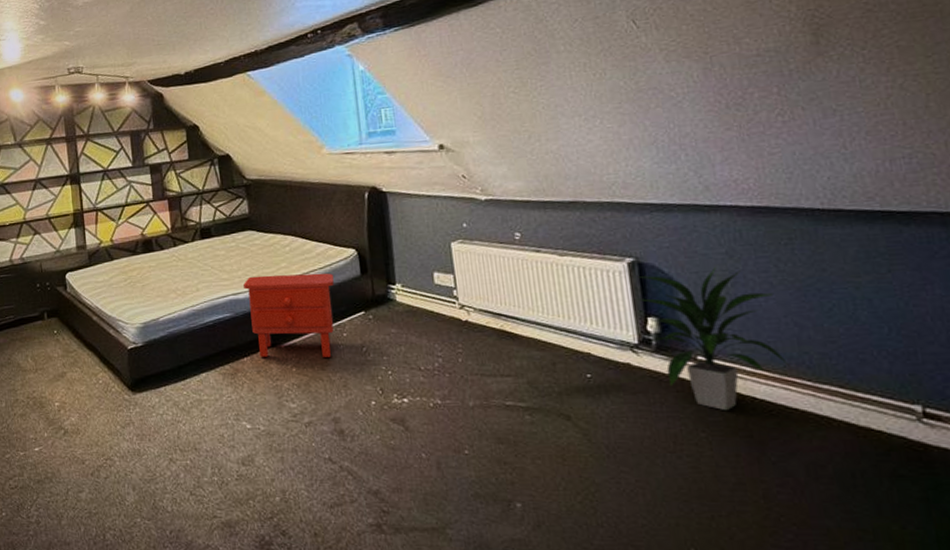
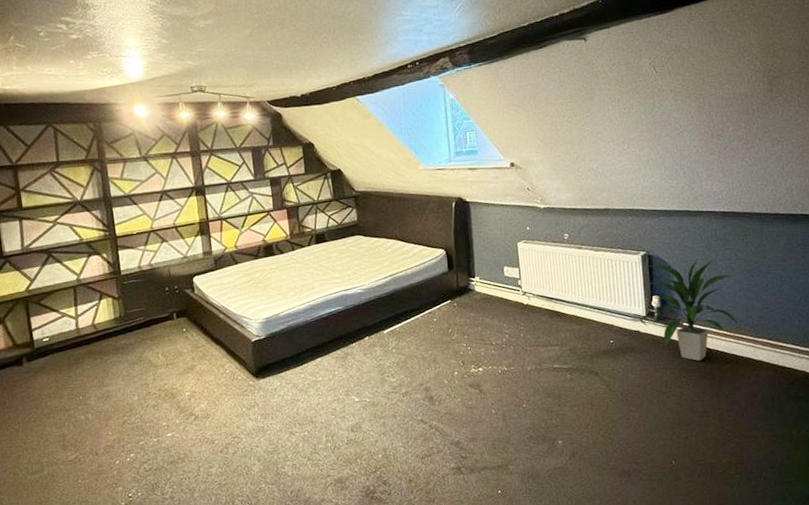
nightstand: present [243,273,334,357] -> none [353,270,427,342]

